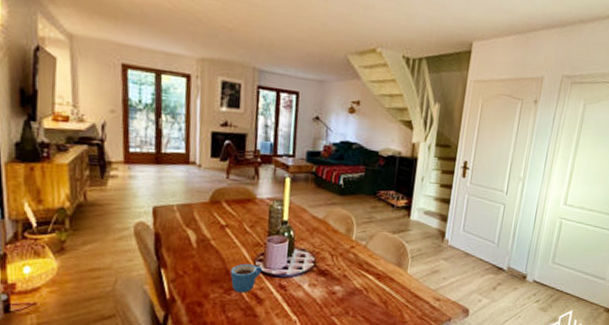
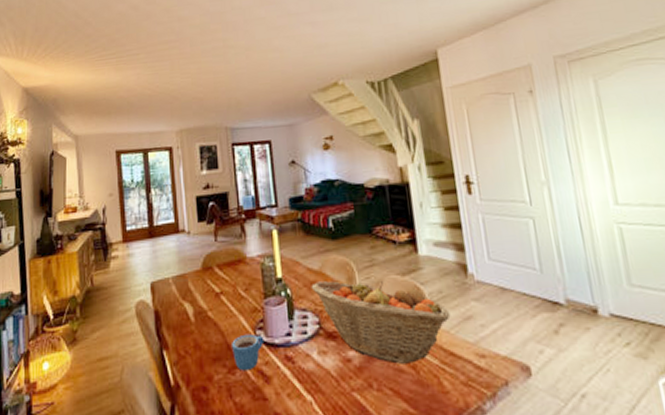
fruit basket: none [313,228,423,300] -> present [311,281,451,364]

